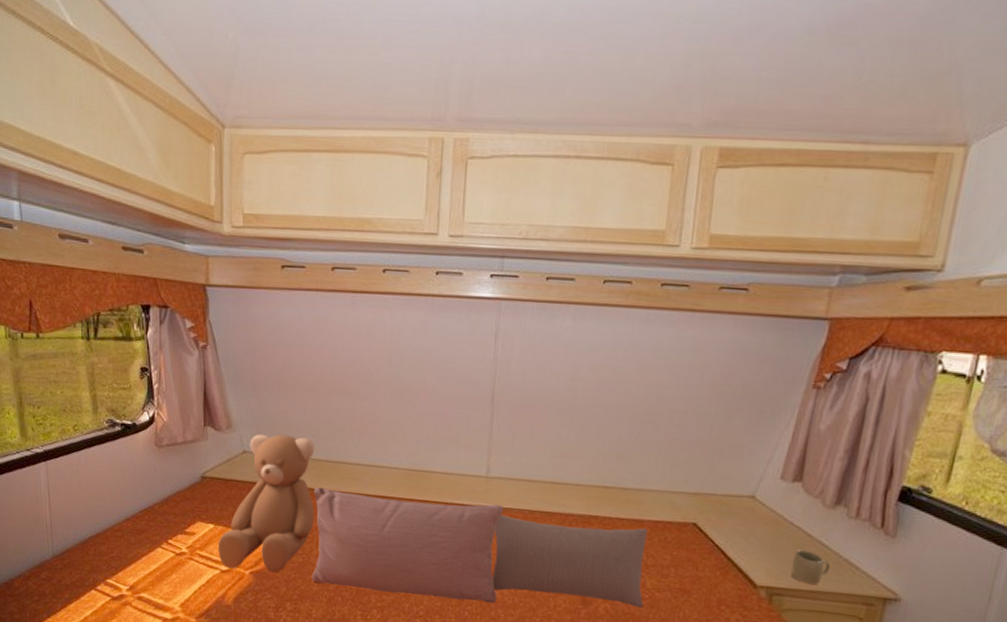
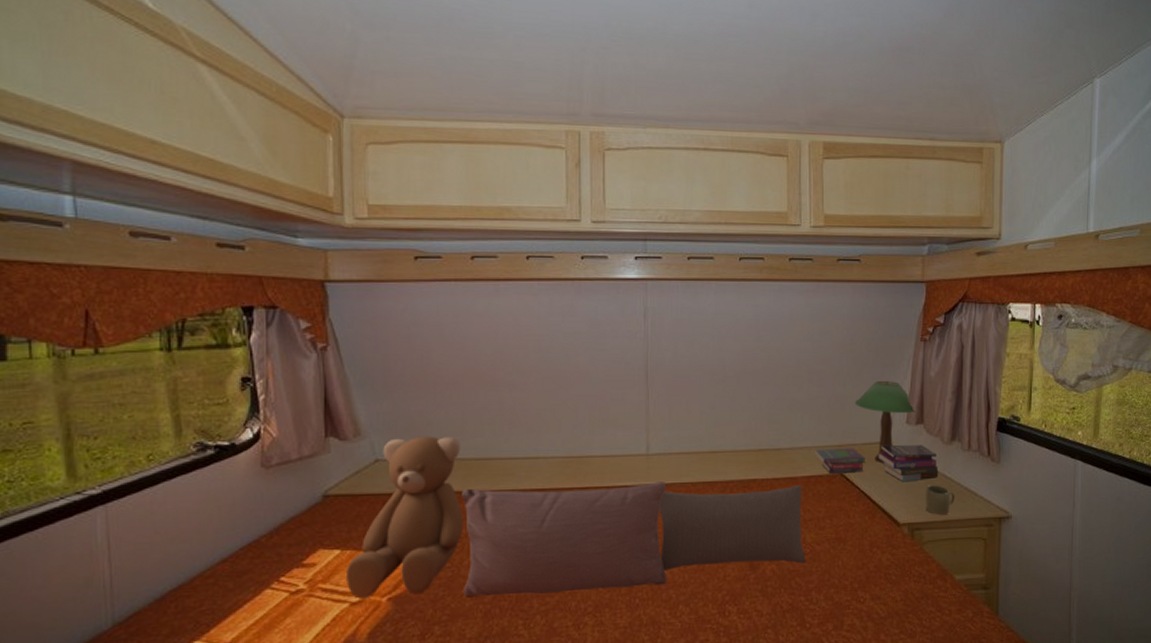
books: none [666,494,725,526] -> present [815,448,865,474]
table lamp: none [719,428,795,520] -> present [854,380,917,464]
books: none [740,500,814,544] -> present [878,445,939,482]

